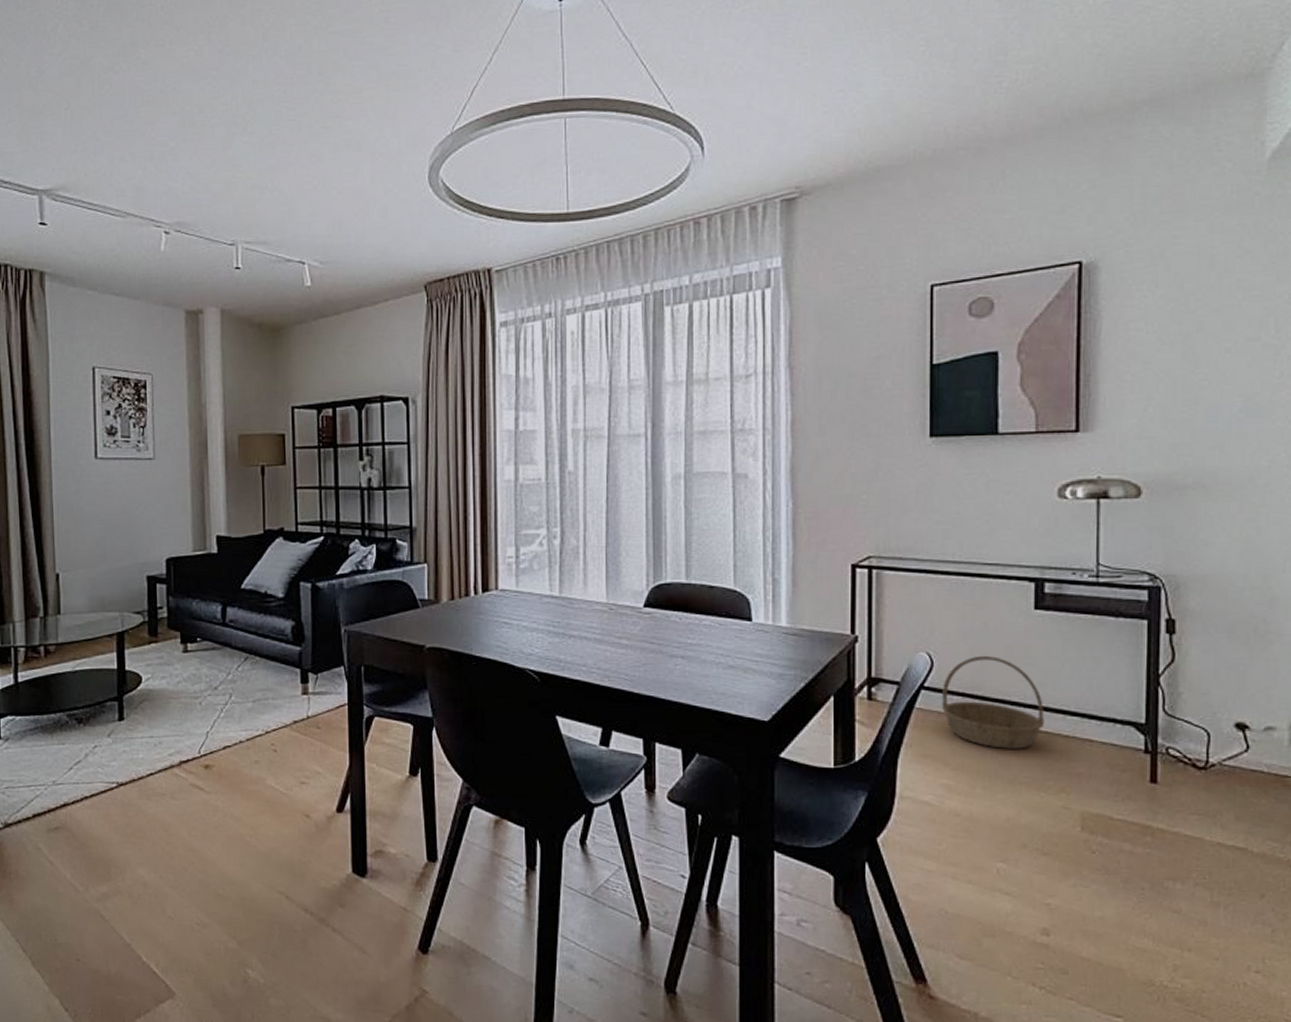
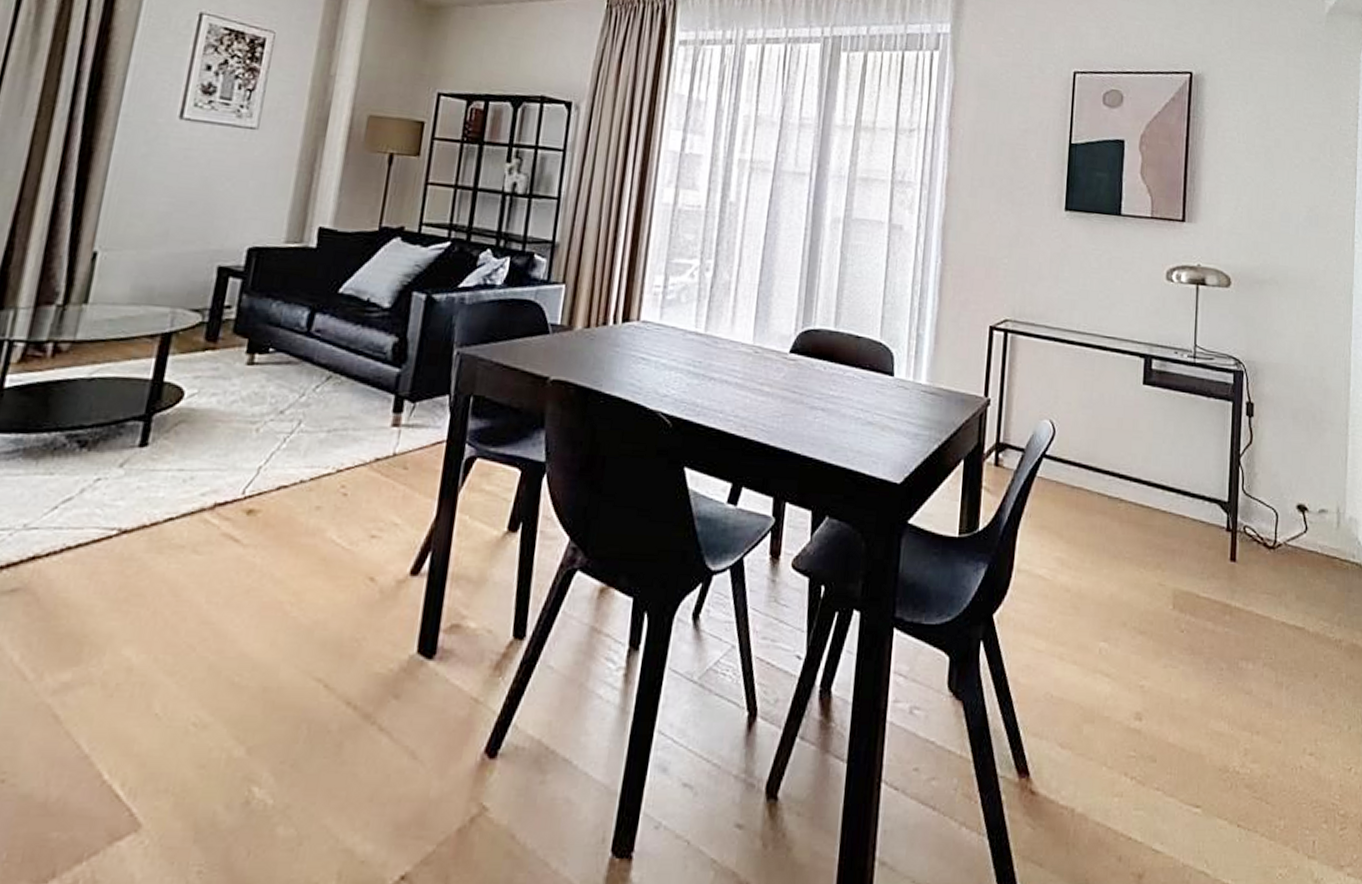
basket: present [942,655,1045,749] -> none [1060,426,1147,523]

